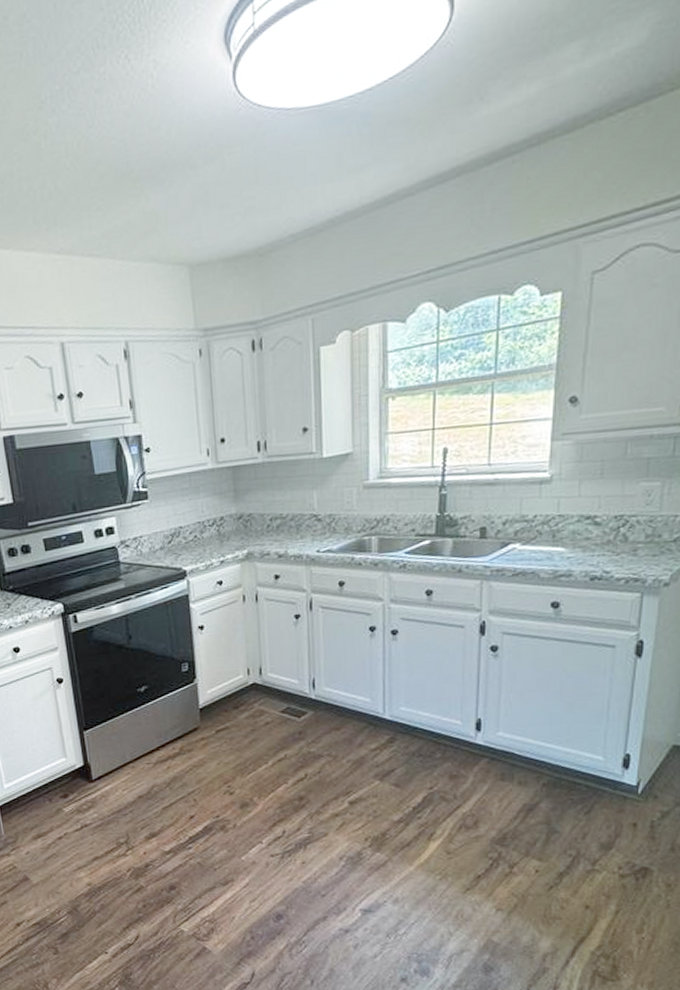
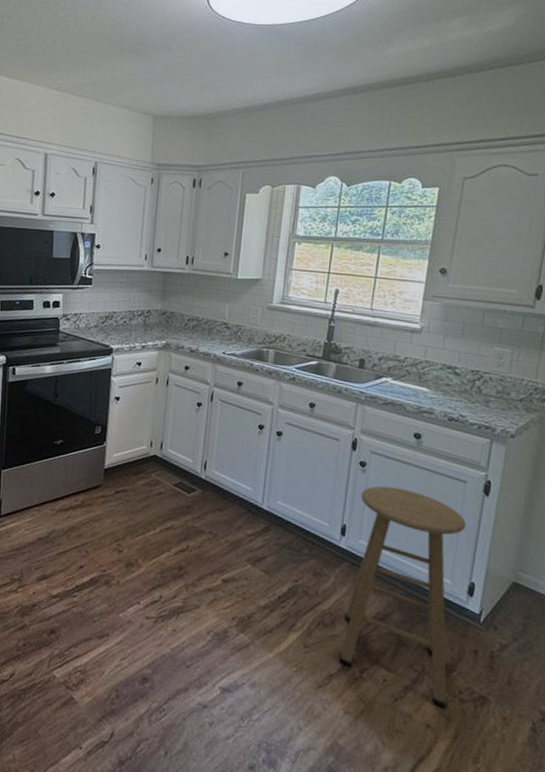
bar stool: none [485,667,617,886] -> present [338,486,466,708]

